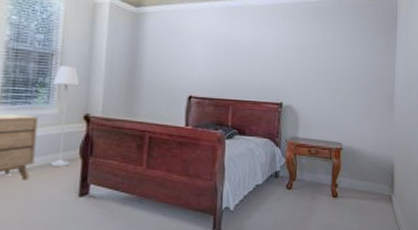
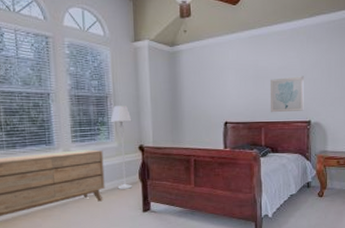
wall art: none [239,54,278,92] -> present [269,76,304,113]

